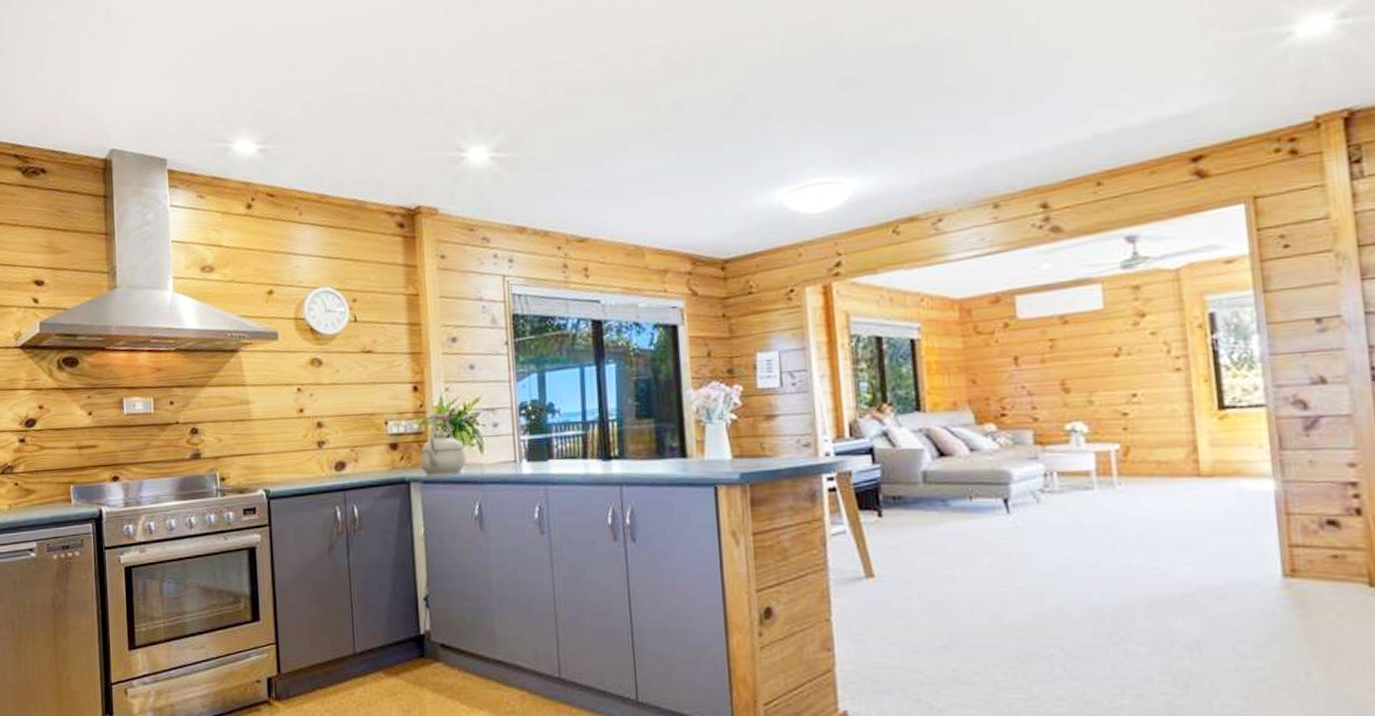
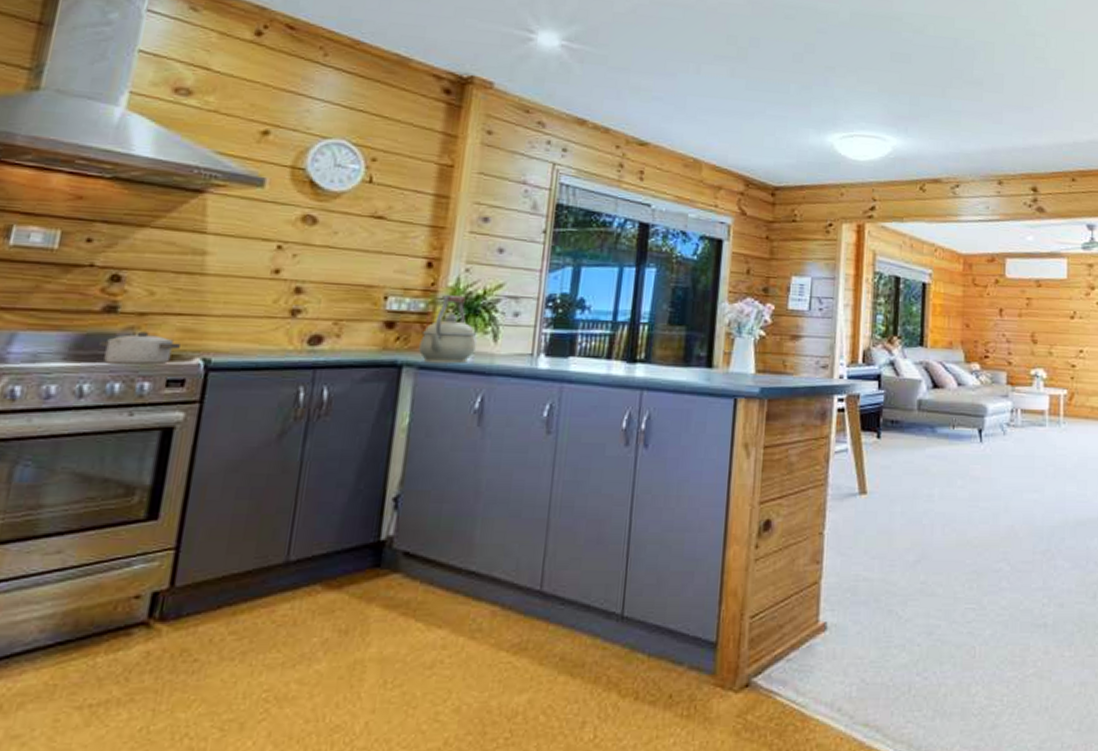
cooking pot: none [194,472,247,501] -> present [99,331,180,366]

